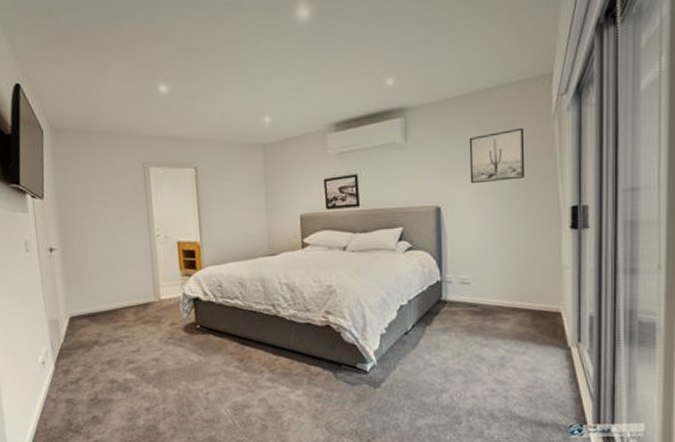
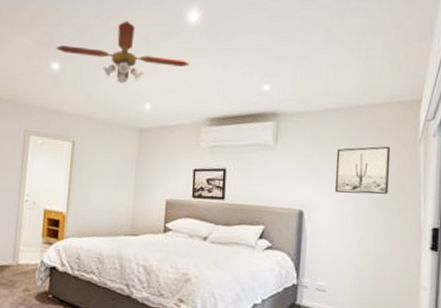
ceiling fan: none [160,27,306,99] -> present [56,21,190,84]

